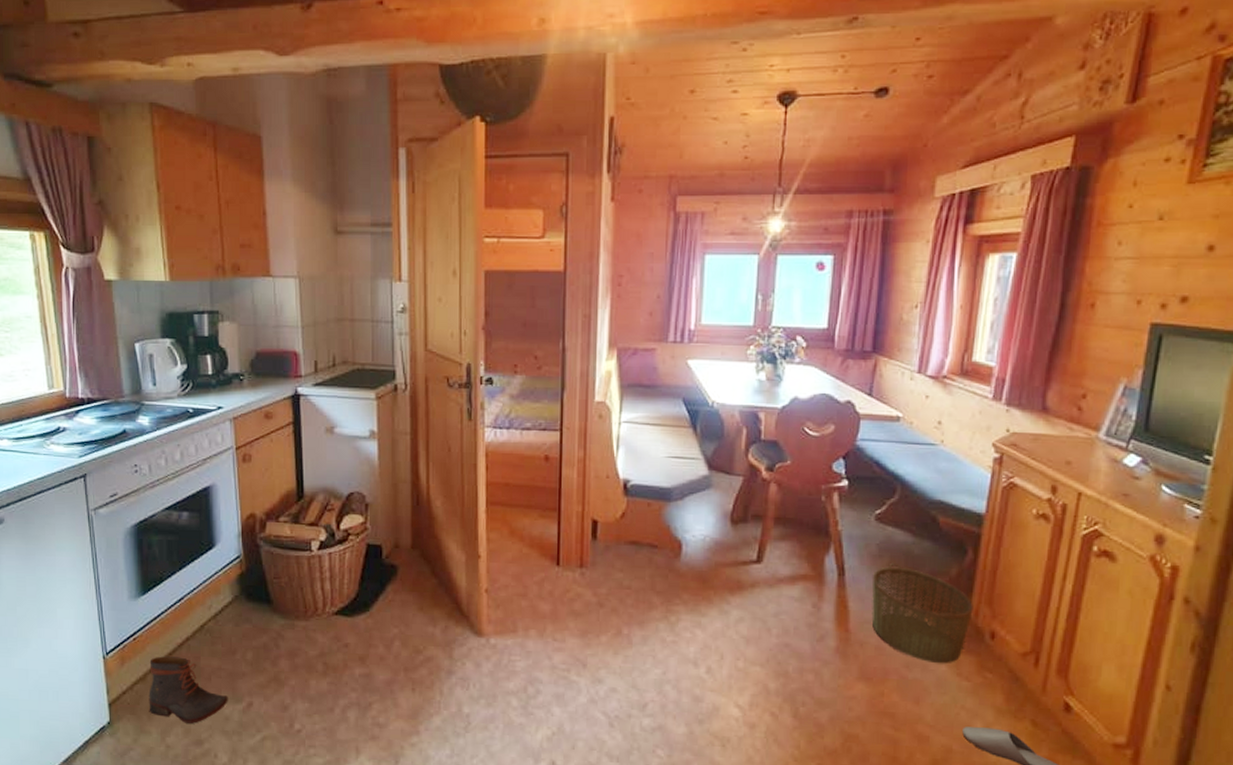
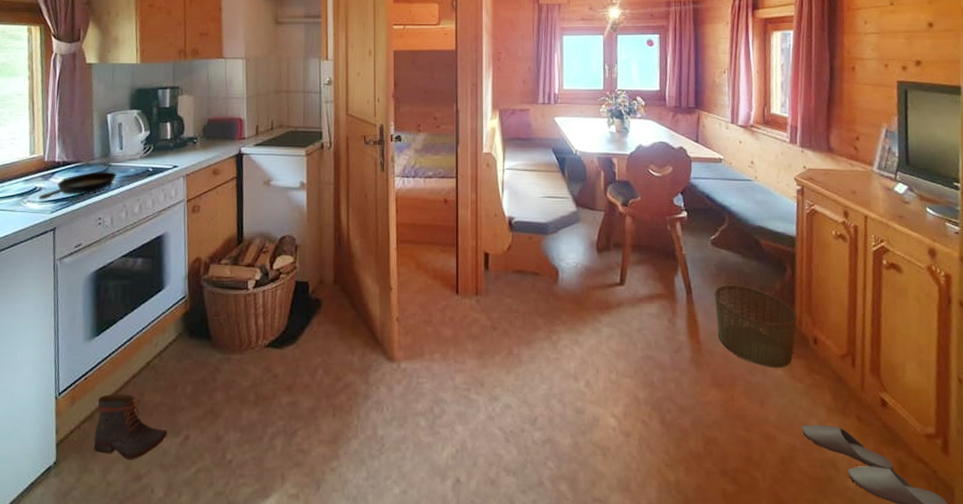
frying pan: none [62,411,153,443] -> present [38,171,118,200]

